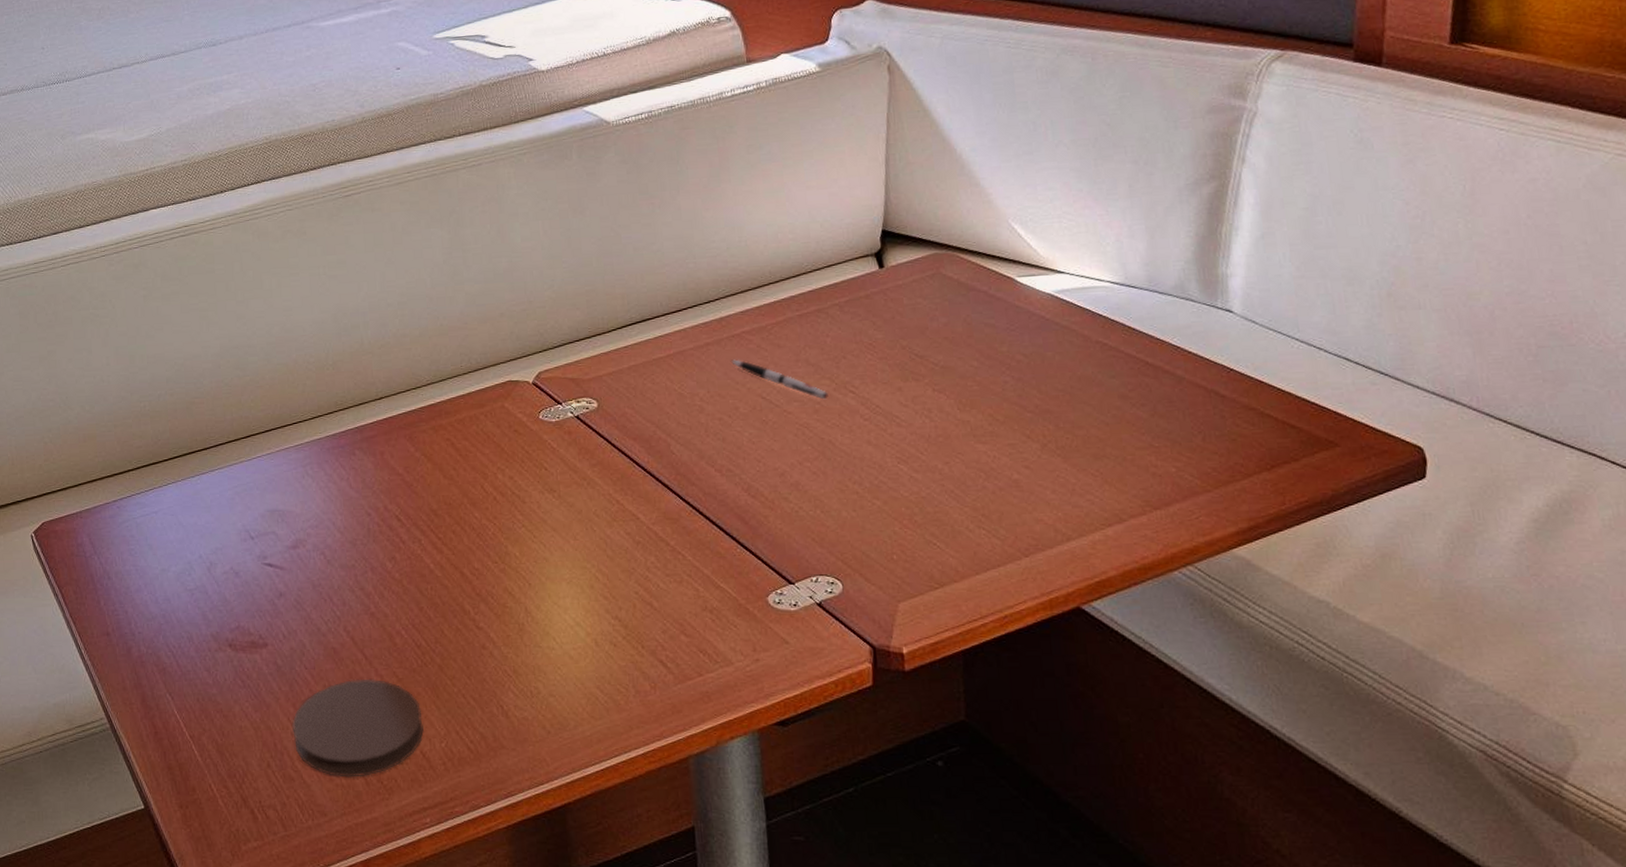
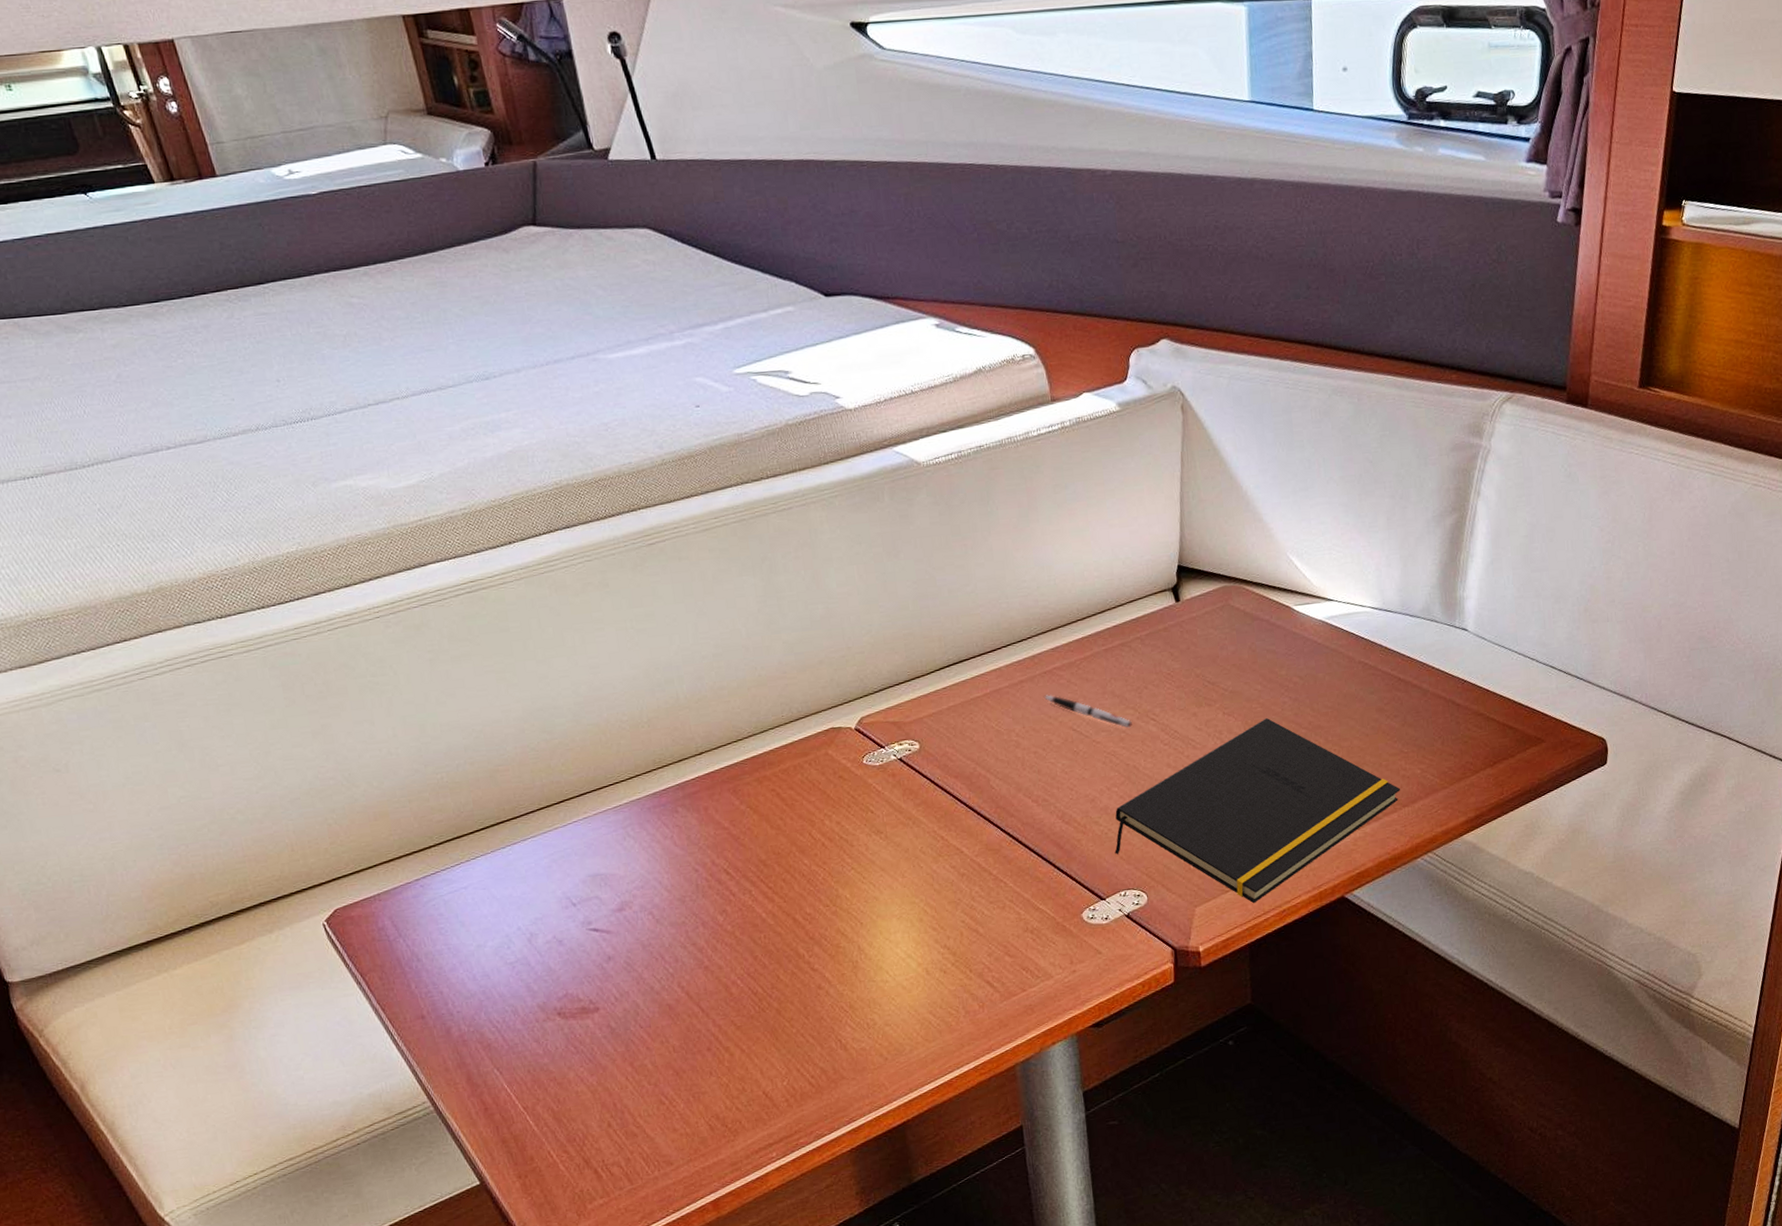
coaster: present [292,678,424,778] -> none [630,1030,765,1126]
notepad: none [806,398,1151,605] -> present [1114,718,1401,904]

